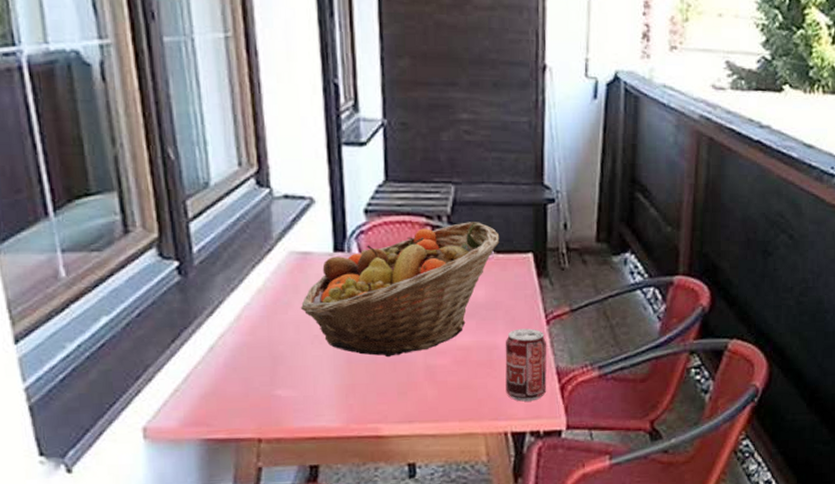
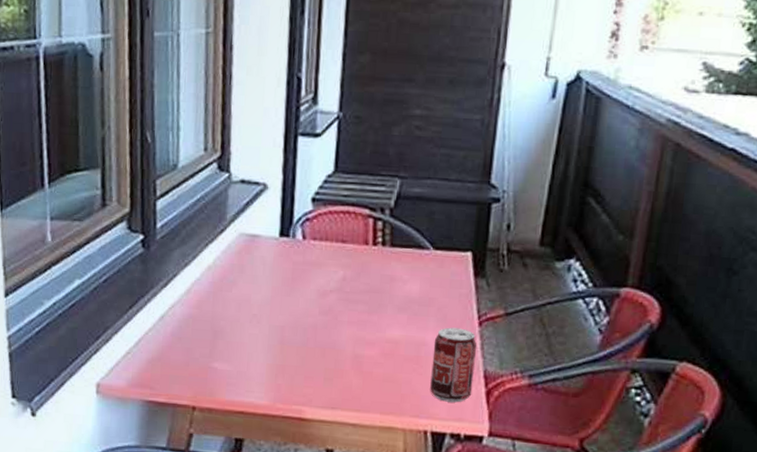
fruit basket: present [300,222,500,358] -> none [243,216,440,343]

